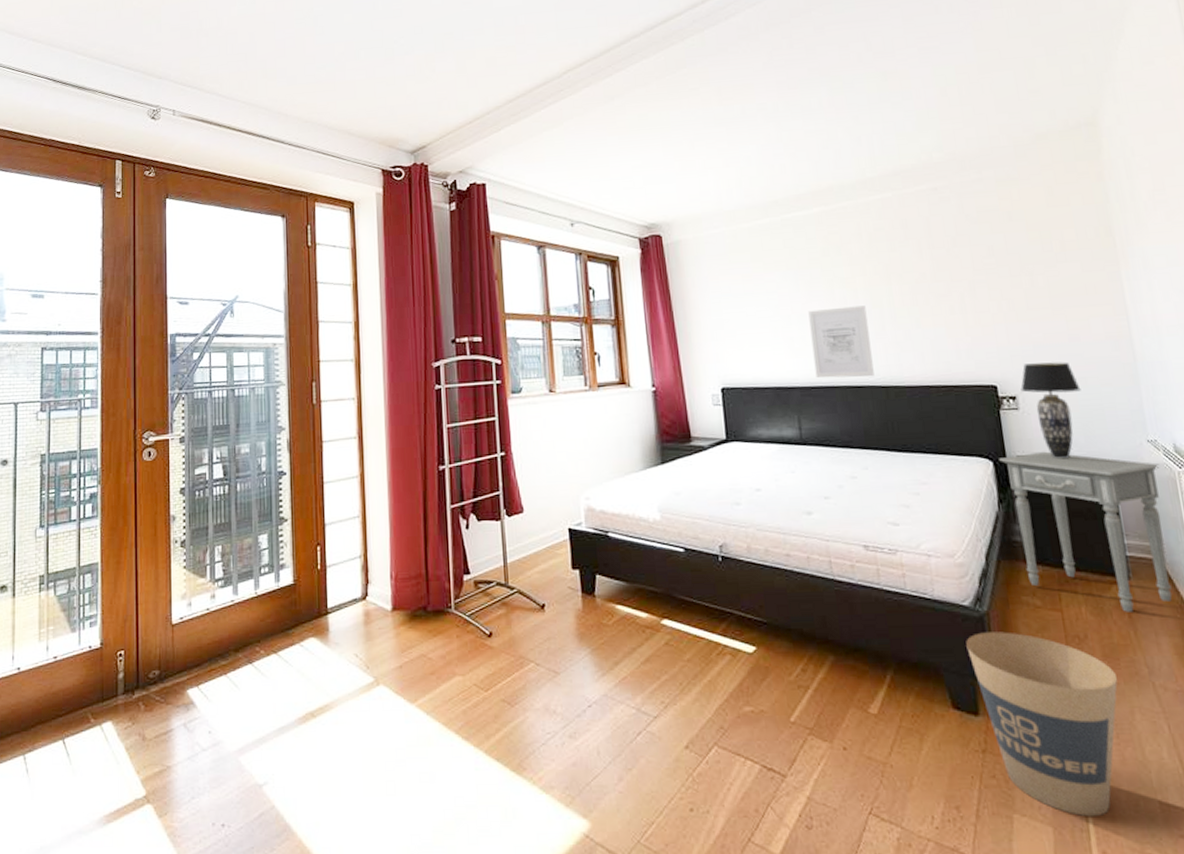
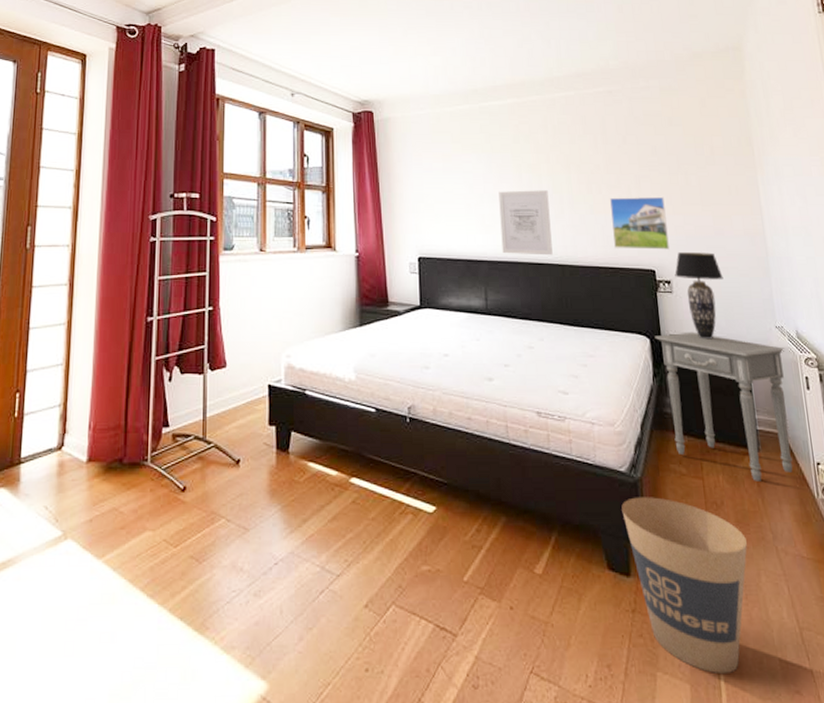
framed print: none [938,302,1014,364] -> present [609,196,669,250]

